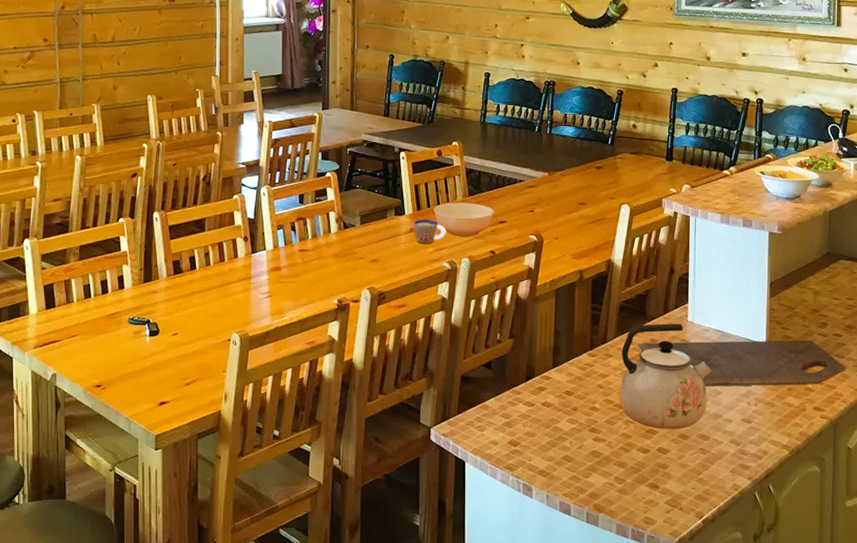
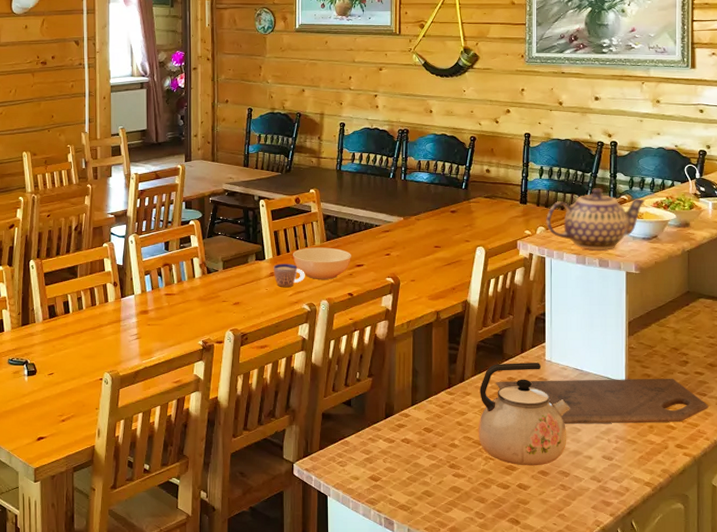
teapot: none [691,146,790,209] -> present [546,188,646,250]

